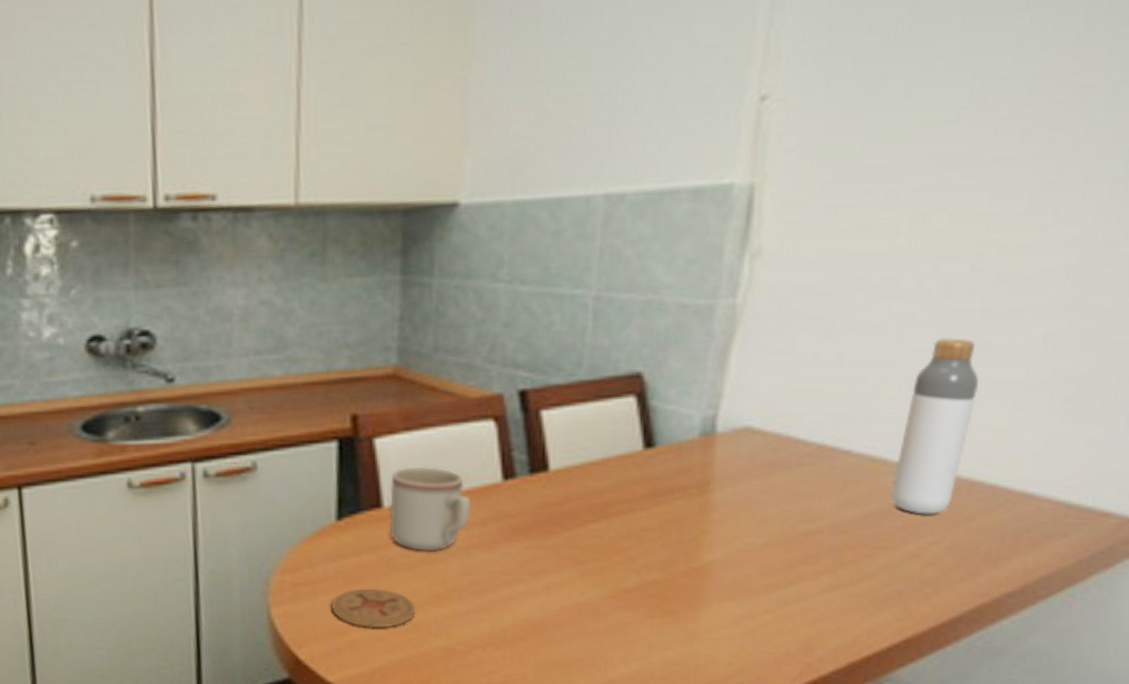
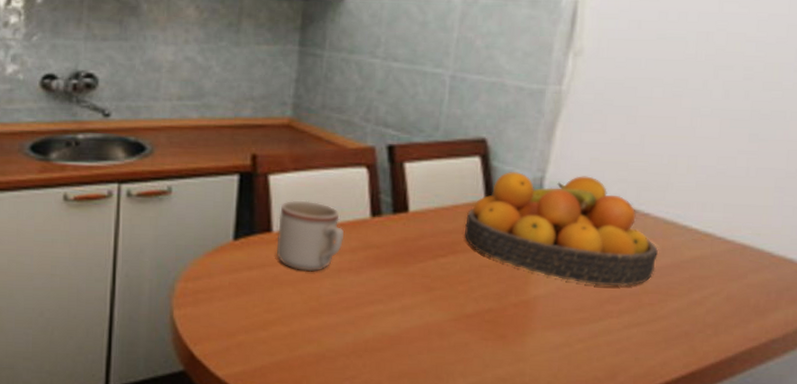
coaster: present [331,588,416,628] -> none [224,298,294,333]
fruit bowl: none [620,409,862,544] -> present [465,171,658,287]
bottle: present [890,337,979,515] -> none [680,129,750,270]

